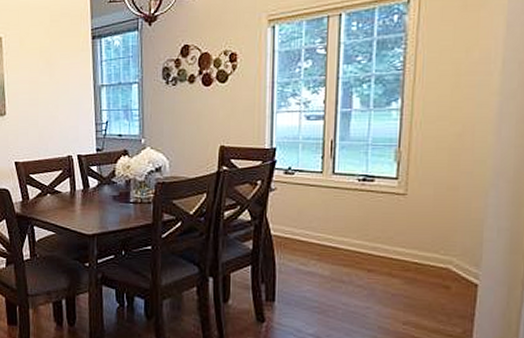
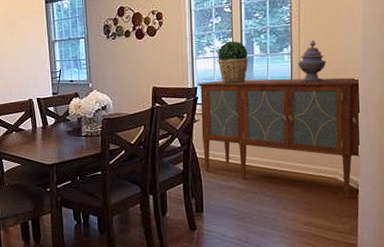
sideboard: none [277,140,489,294] -> present [198,77,360,198]
potted plant: none [305,91,344,145] -> present [218,41,248,83]
decorative urn: none [409,92,448,146] -> present [298,40,326,82]

